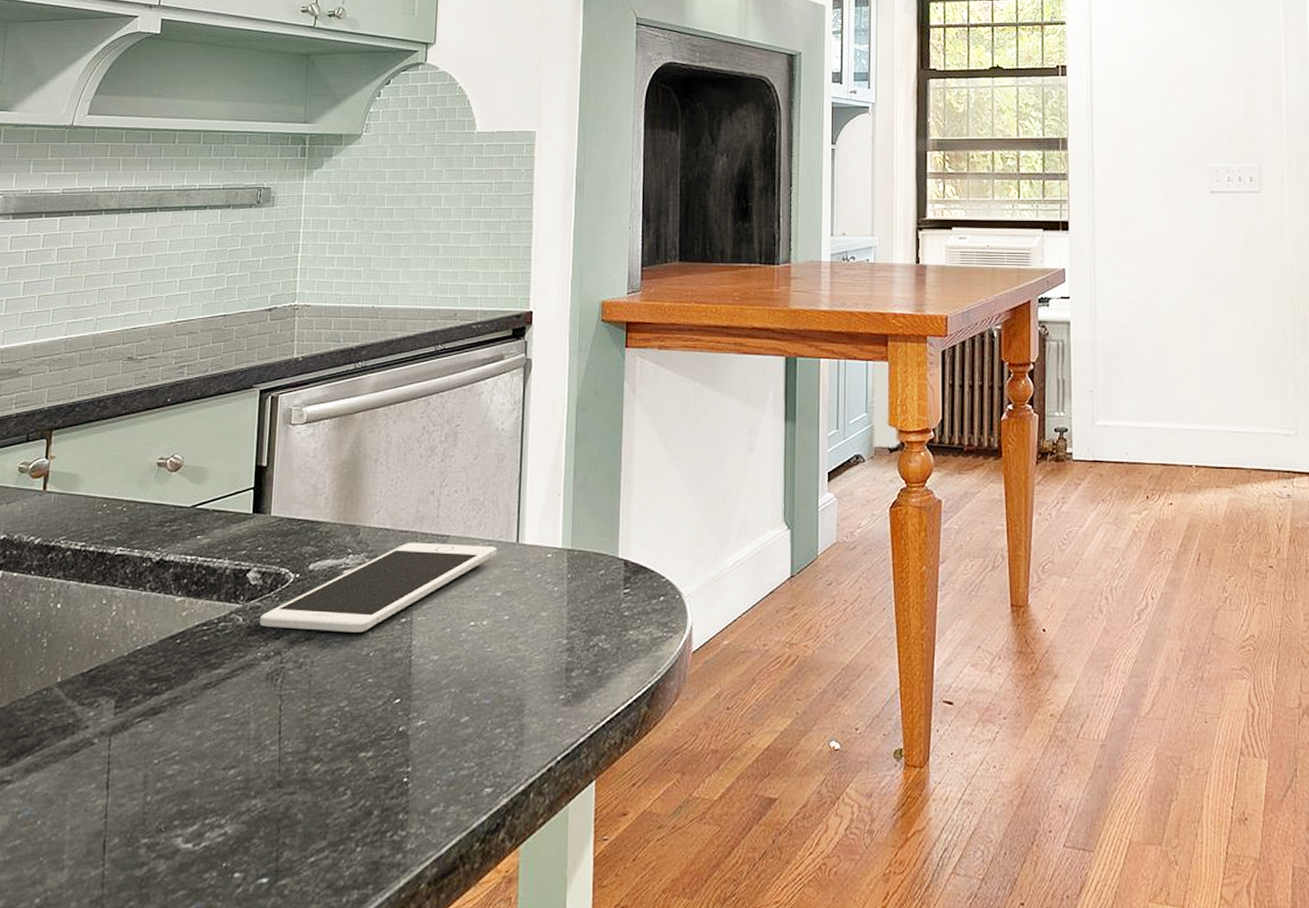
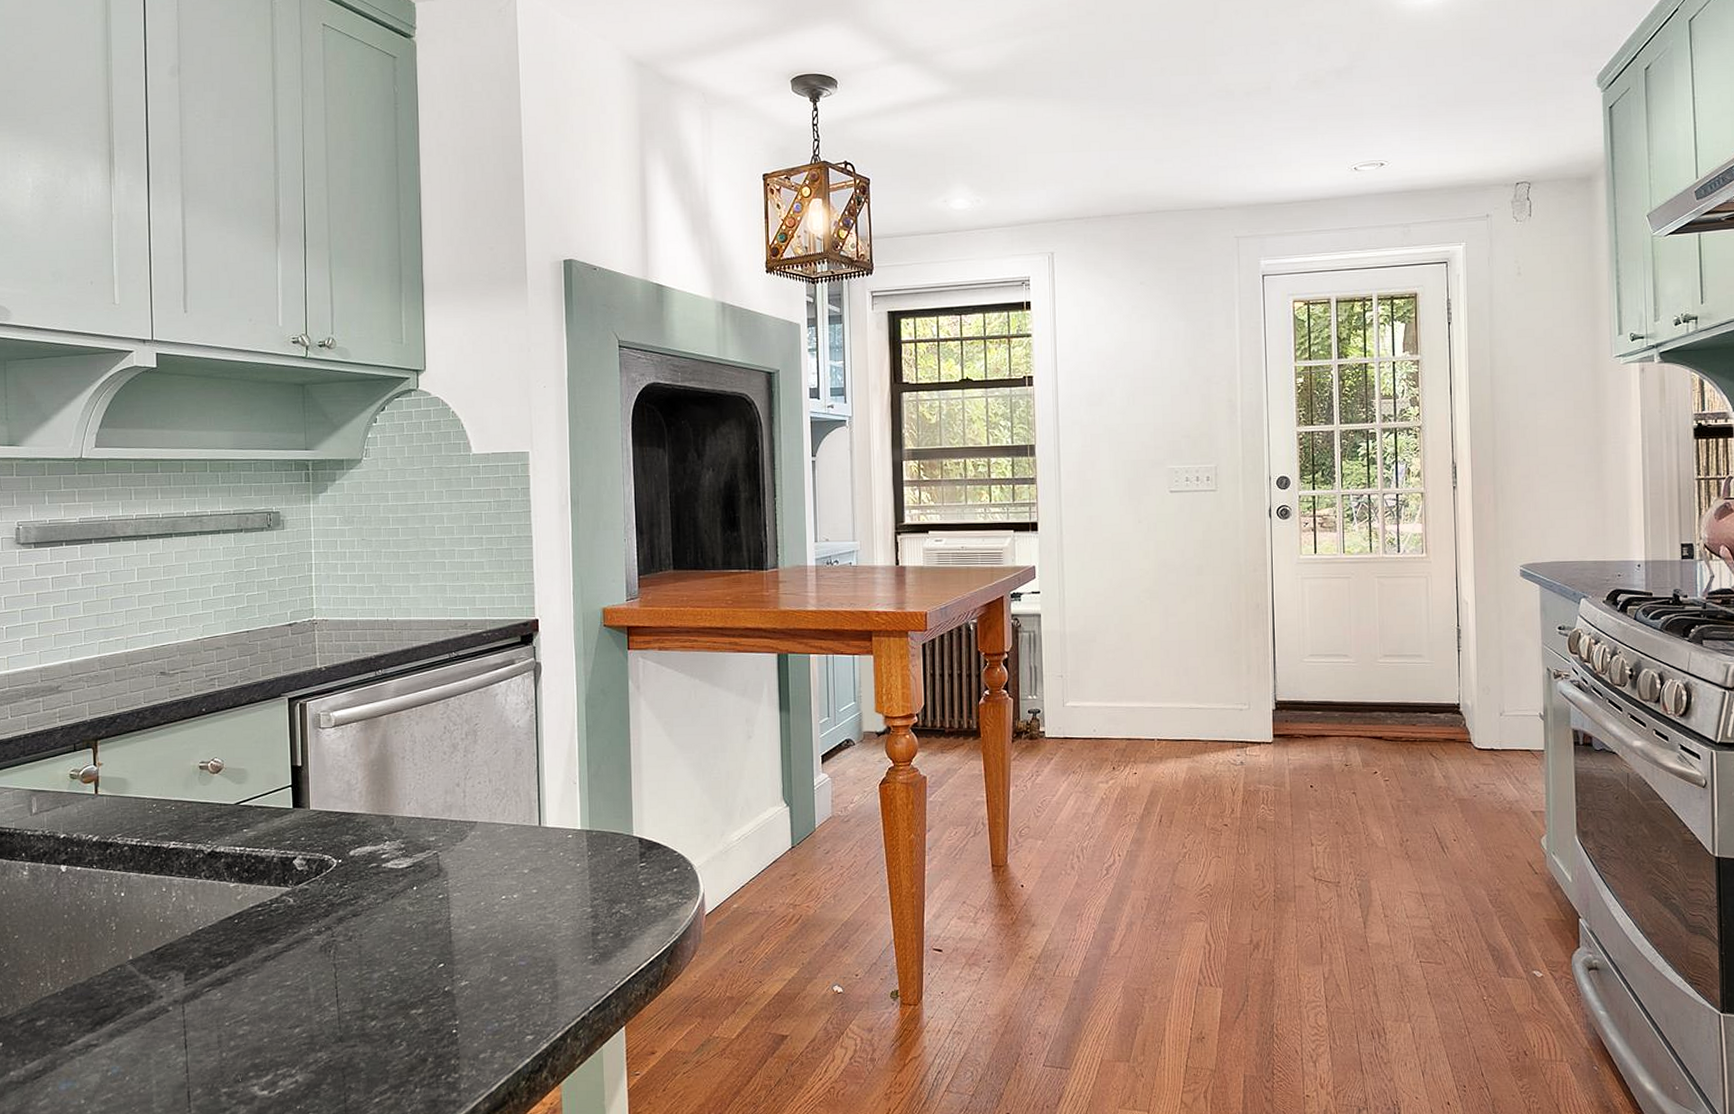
cell phone: present [259,542,497,633] -> none [309,828,522,909]

